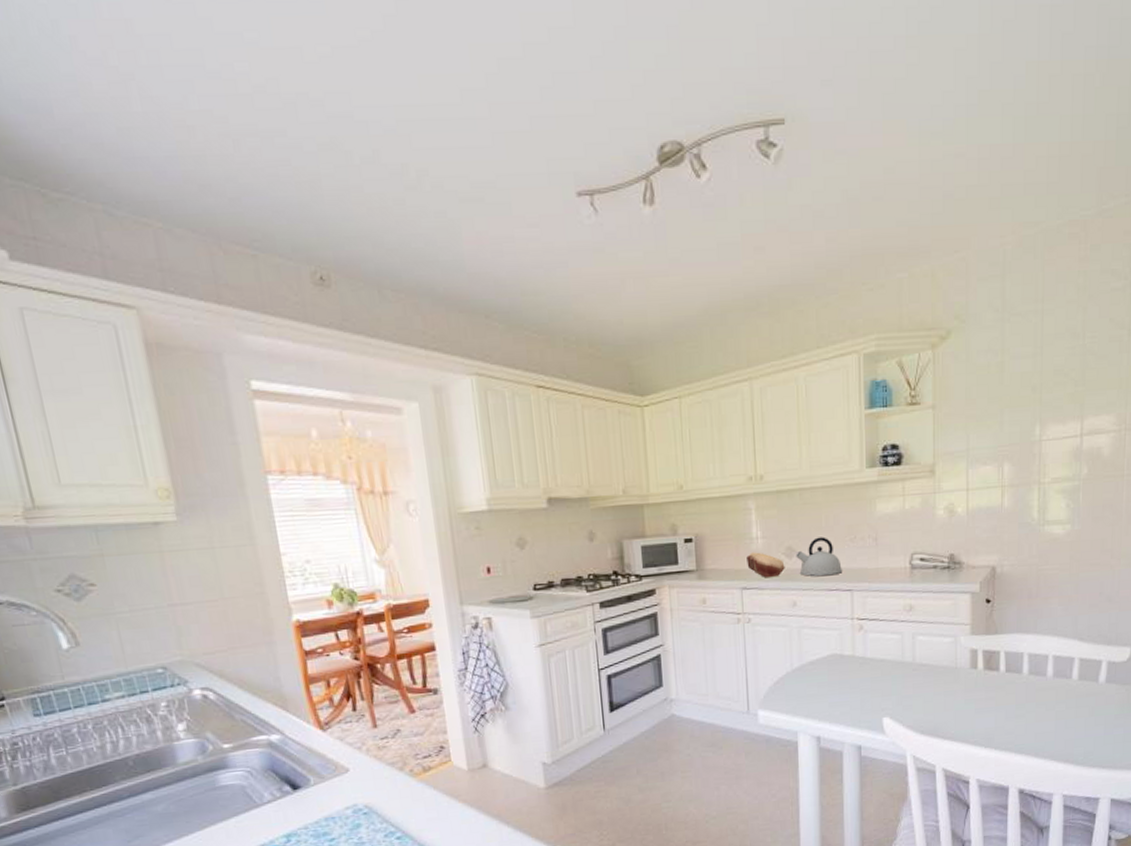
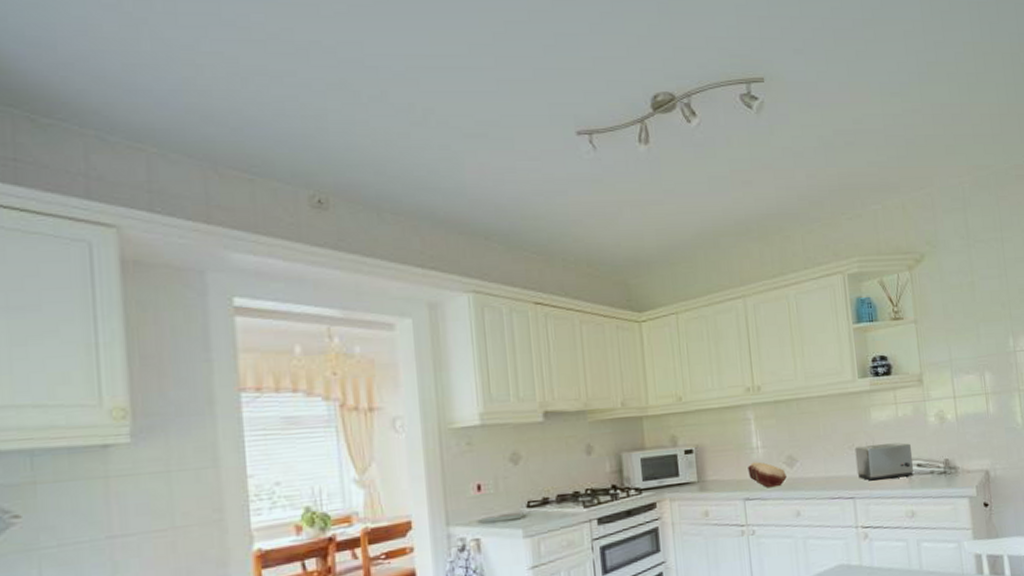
kettle: present [796,537,843,577] -> none [796,445,844,485]
toaster: none [856,535,917,574] -> present [855,442,914,481]

